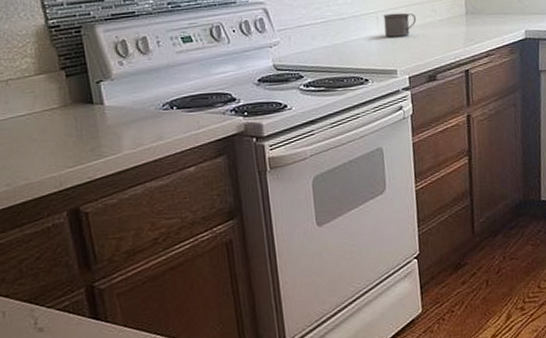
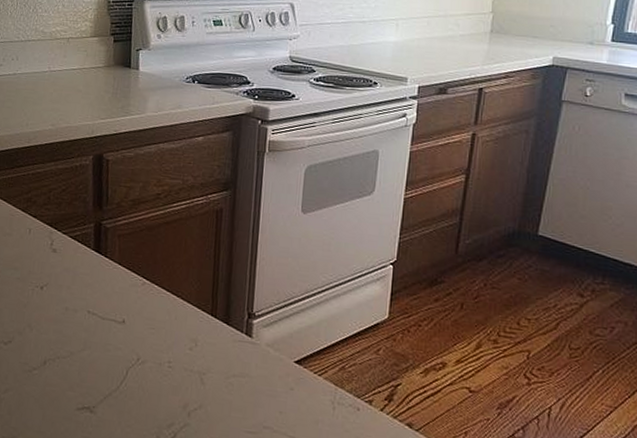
mug: present [383,13,417,37] -> none [402,22,438,46]

